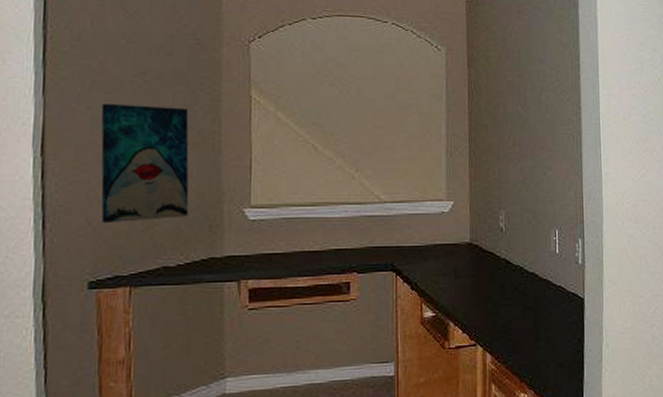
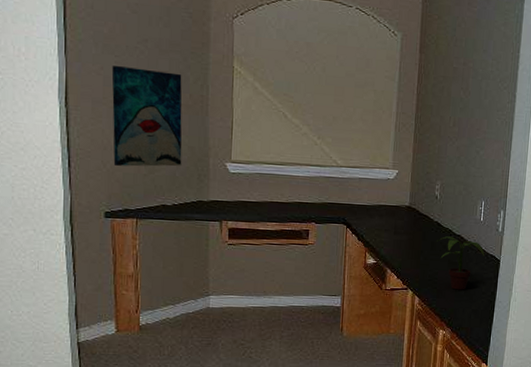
potted plant: none [505,275,565,341] -> present [436,236,484,290]

